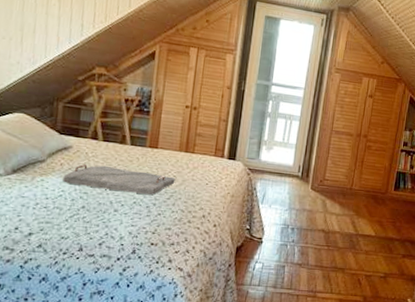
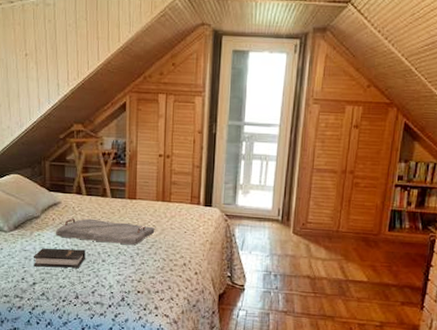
hardback book: none [32,195,96,218] -> present [33,248,85,268]

